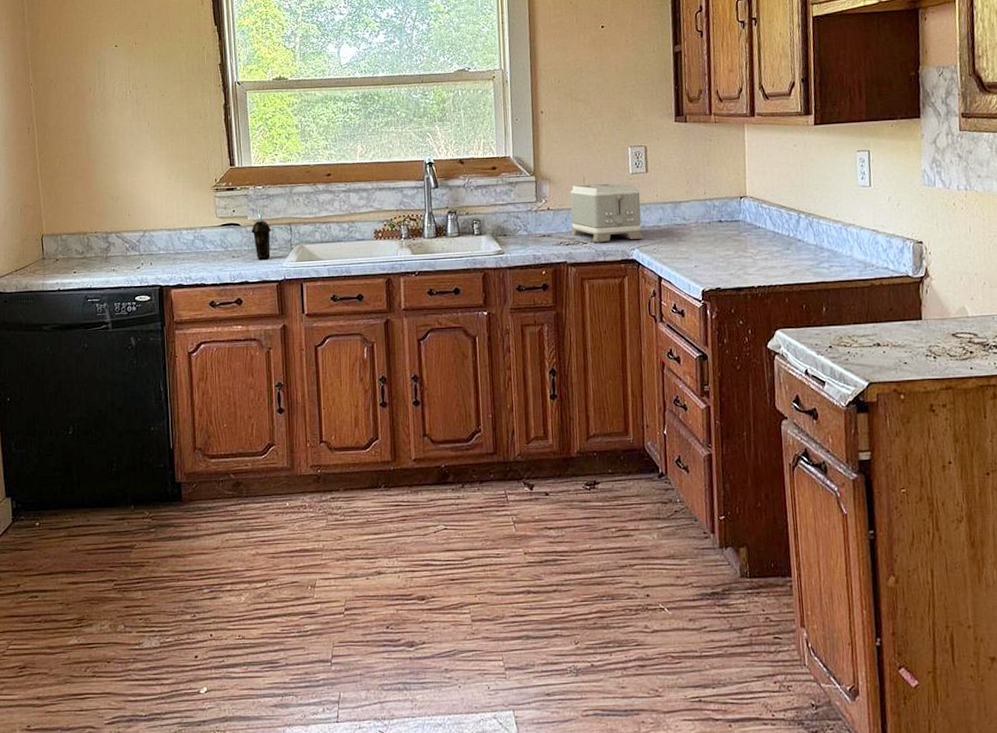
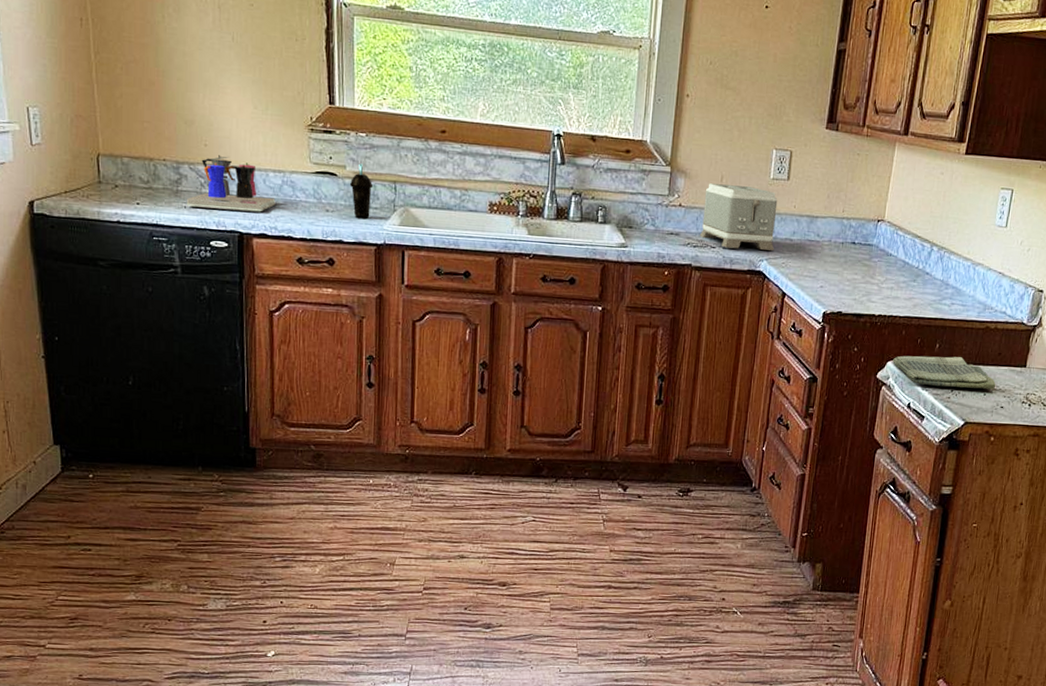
coffee maker: none [115,221,189,269] -> present [187,155,276,212]
dish towel: none [781,317,894,350] -> present [892,355,996,390]

